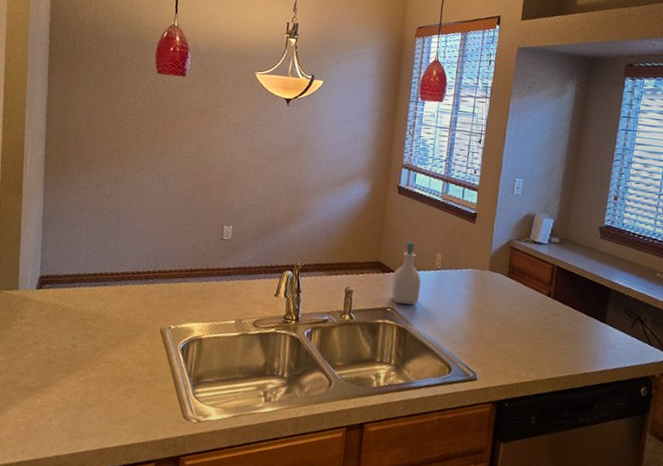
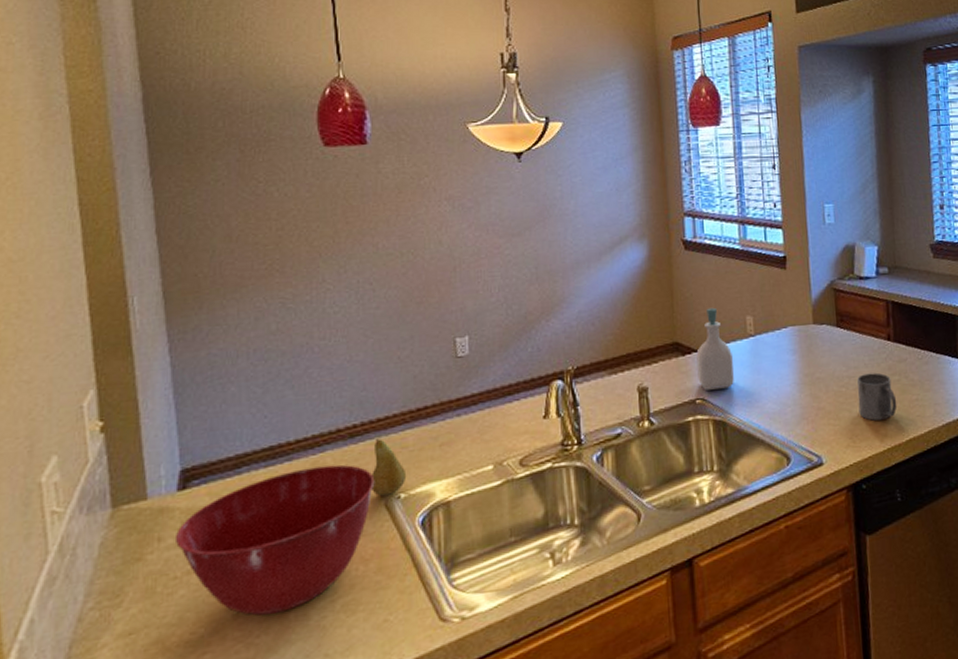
mixing bowl: none [30,293,157,385] -> present [174,464,375,616]
fruit: none [153,284,178,324] -> present [372,438,407,496]
mug: none [513,318,547,358] -> present [857,372,897,421]

